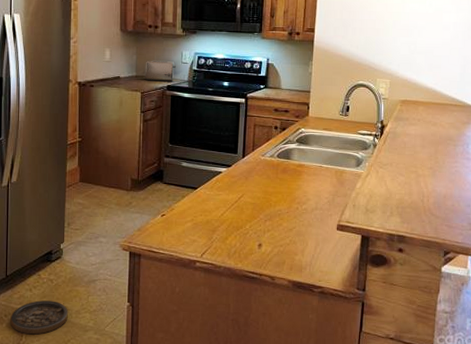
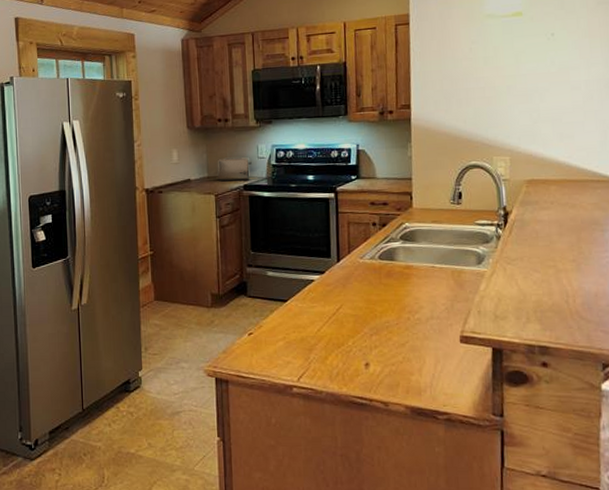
pet bowl: present [10,300,68,335] -> none [90,437,152,476]

